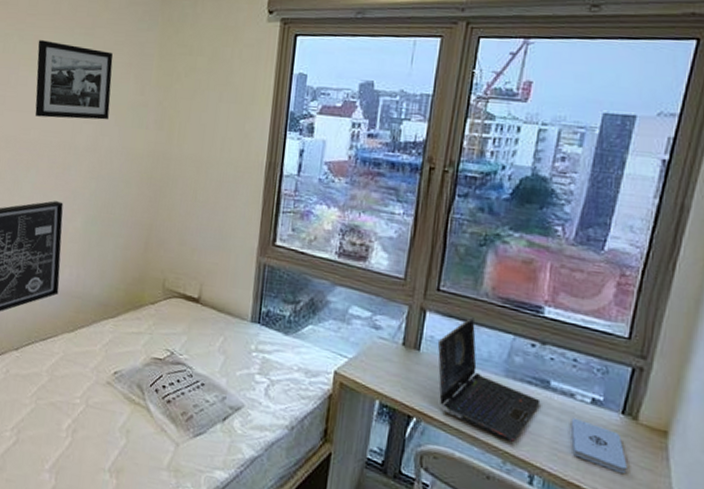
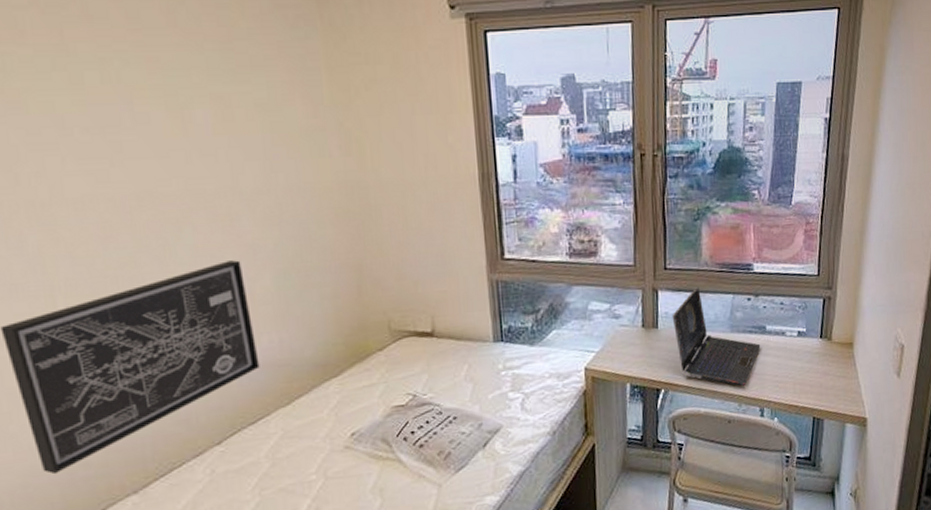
picture frame: present [35,40,114,120] -> none [153,62,278,162]
notepad: present [570,417,627,475] -> none [785,351,829,386]

